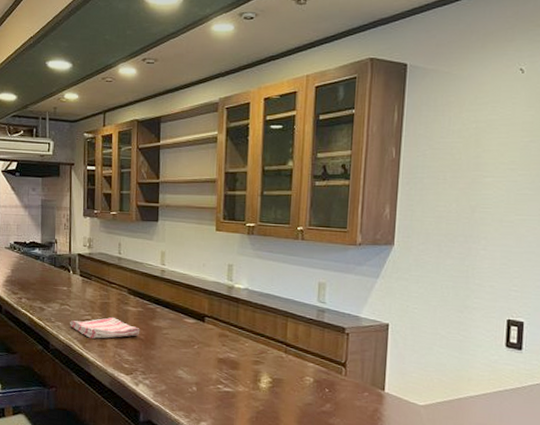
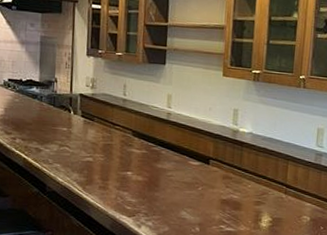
dish towel: present [70,317,140,339] -> none [69,159,144,181]

